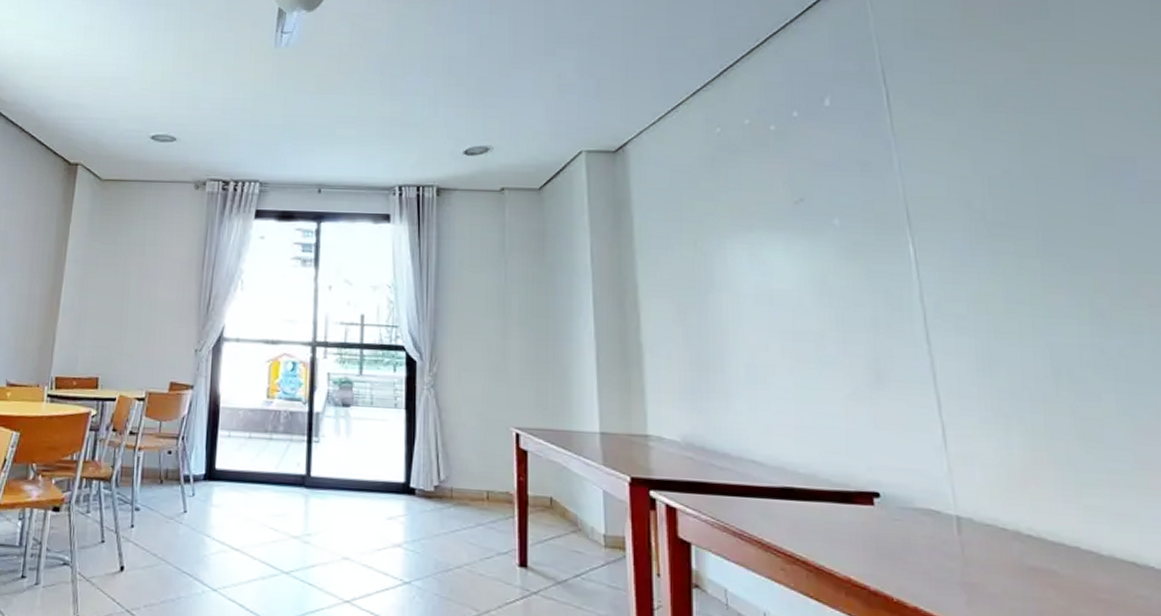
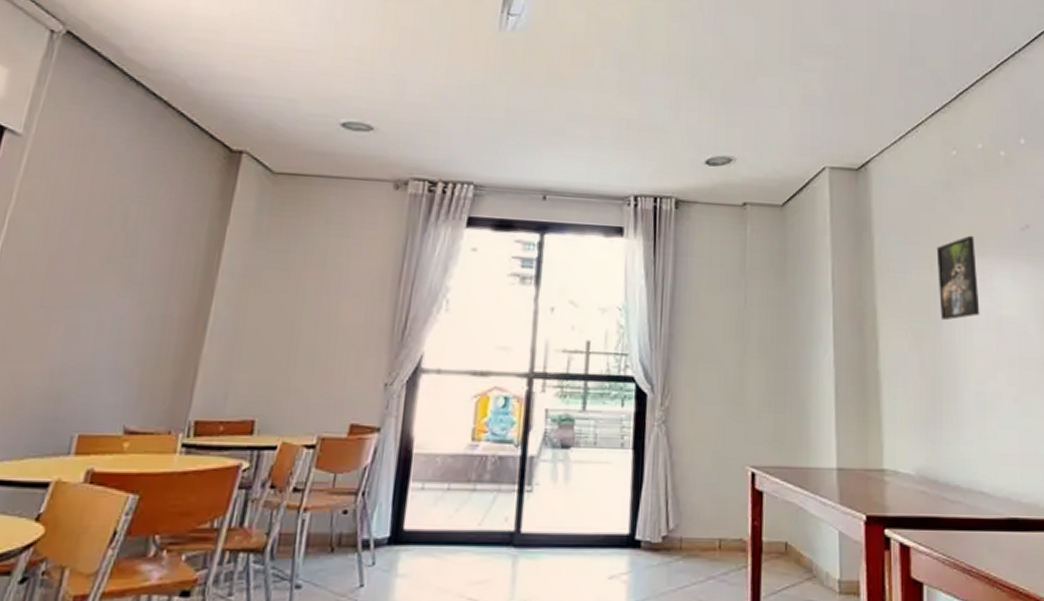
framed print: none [700,210,749,295] -> present [936,235,980,321]

